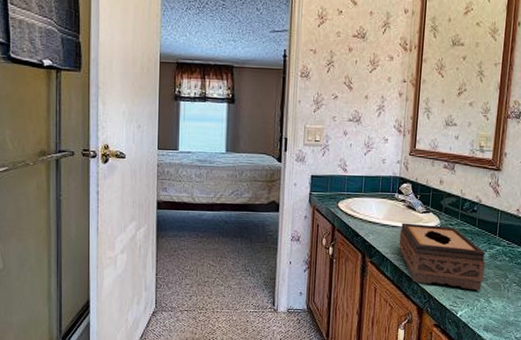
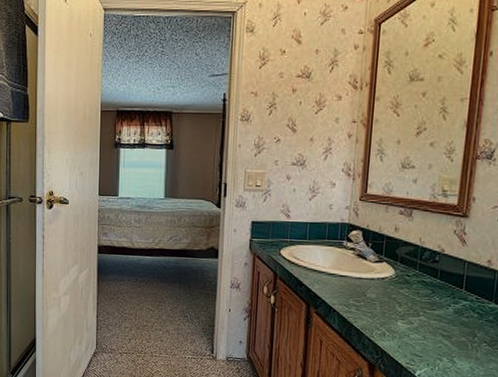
tissue box: present [399,223,486,291] -> none [347,272,450,349]

